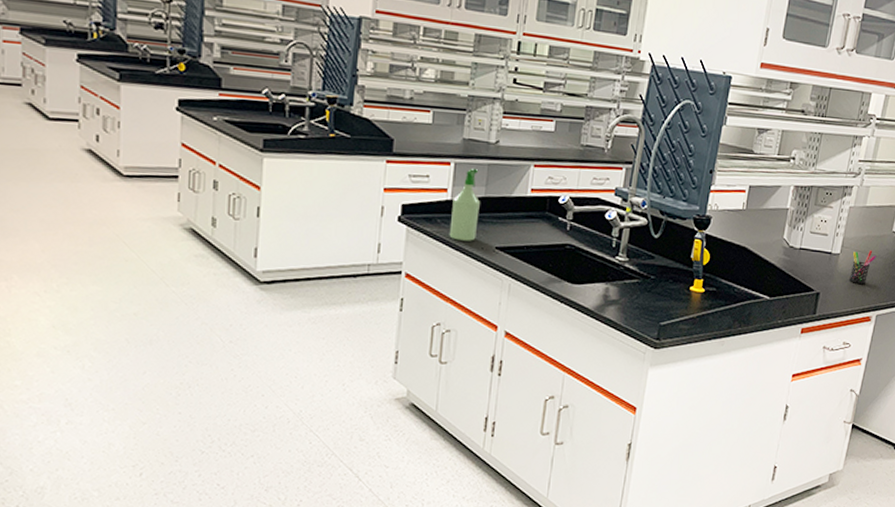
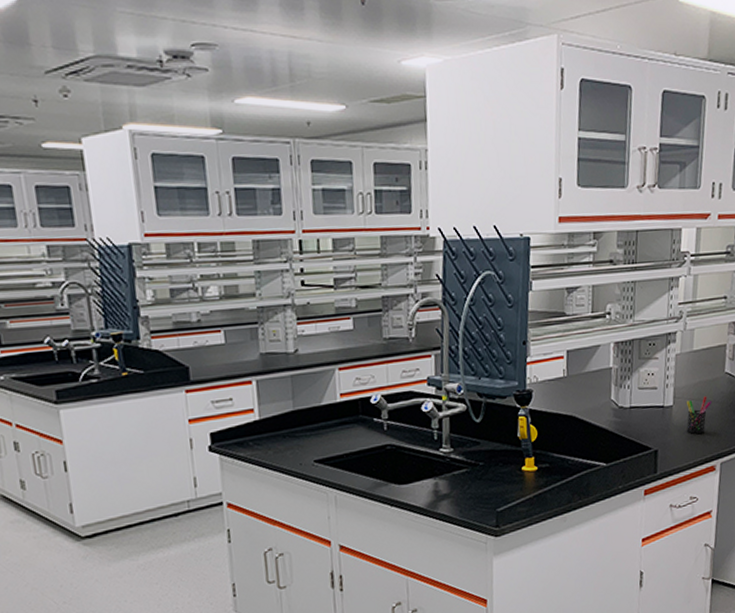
spray bottle: present [449,168,481,241] -> none [261,382,292,461]

